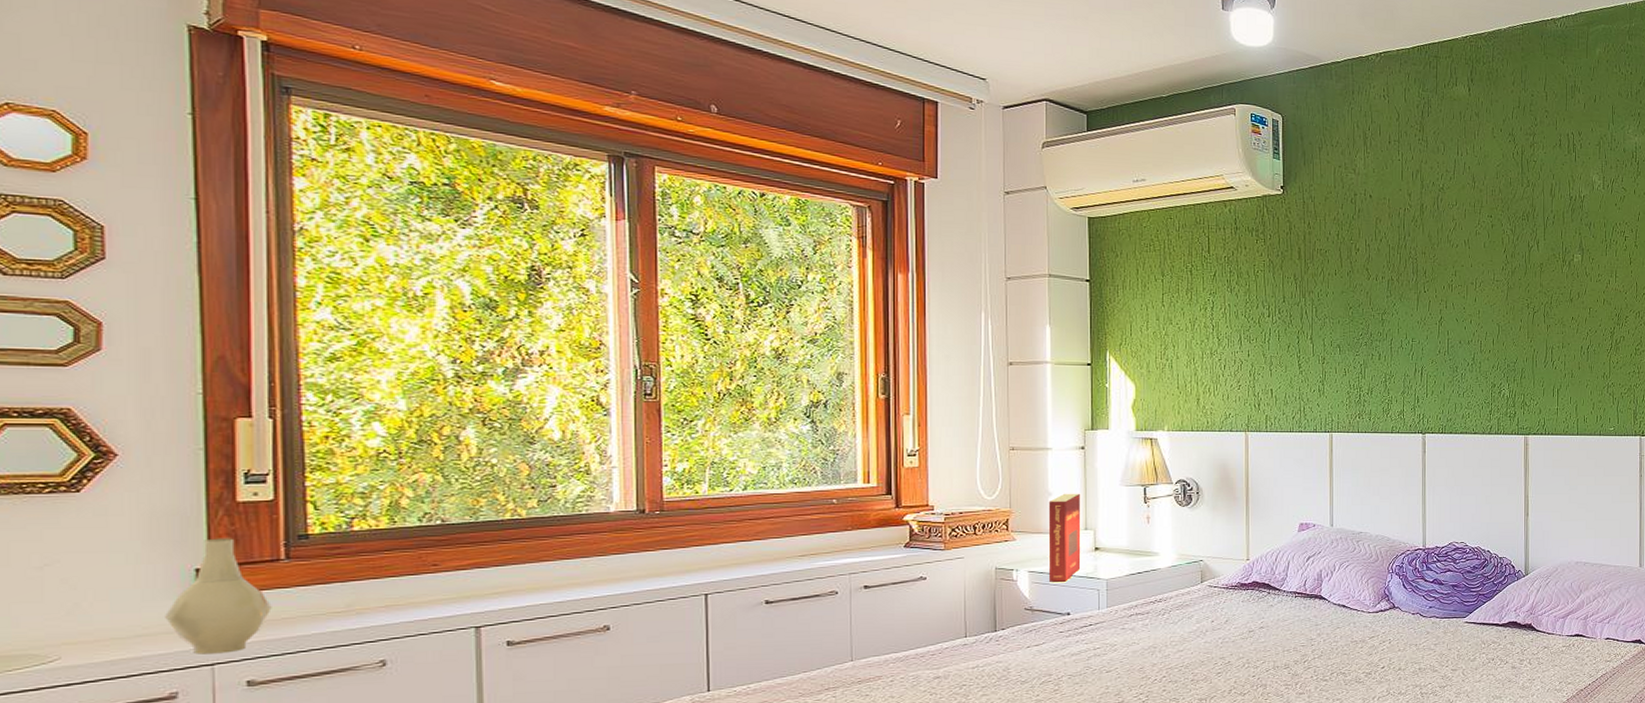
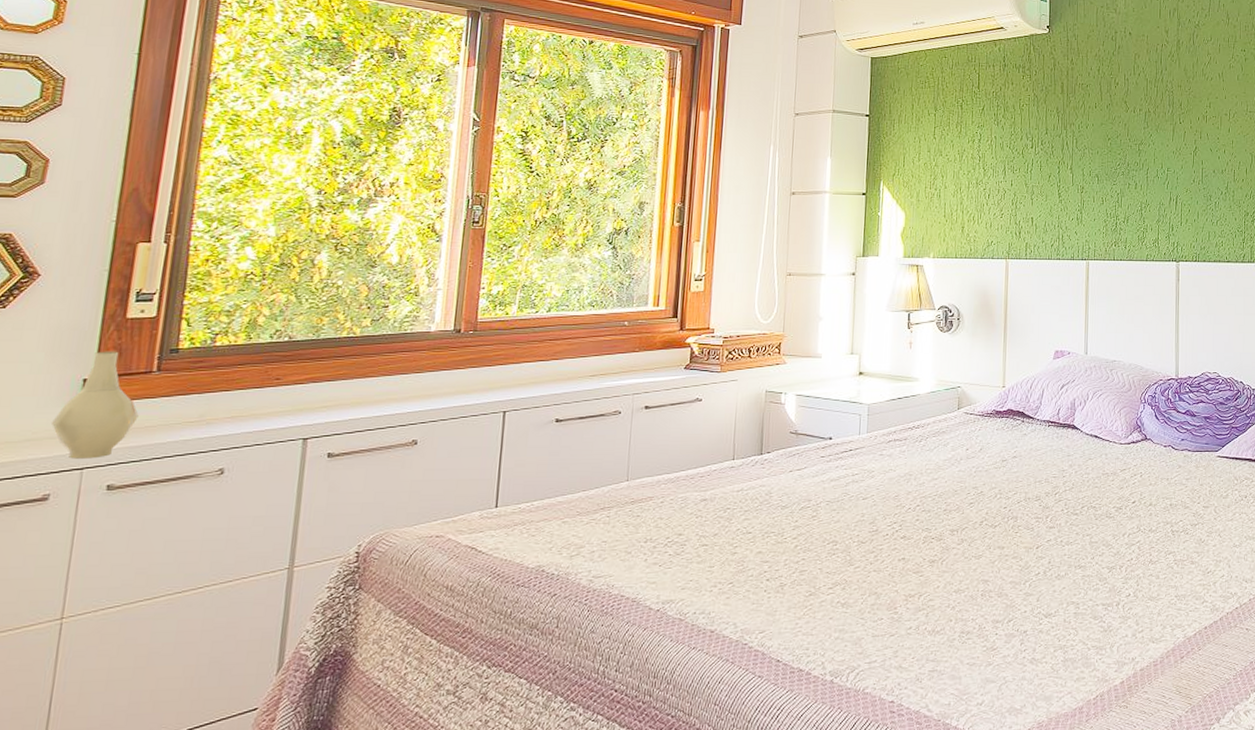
book: present [1048,493,1081,582] -> none [815,318,849,406]

